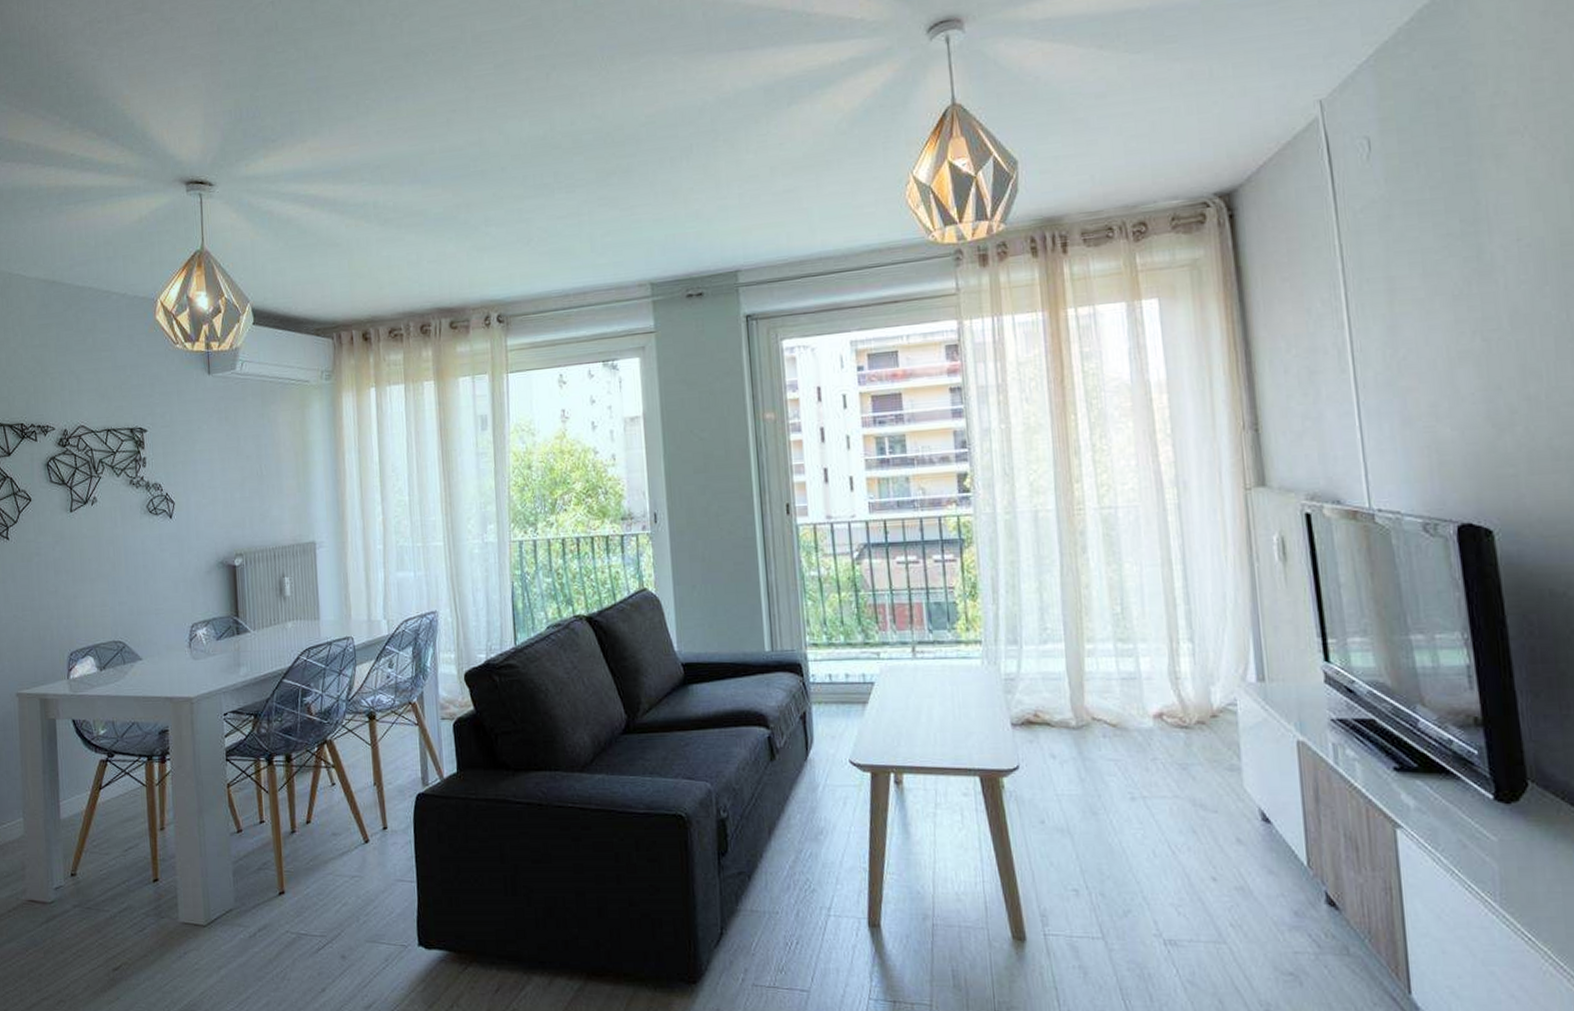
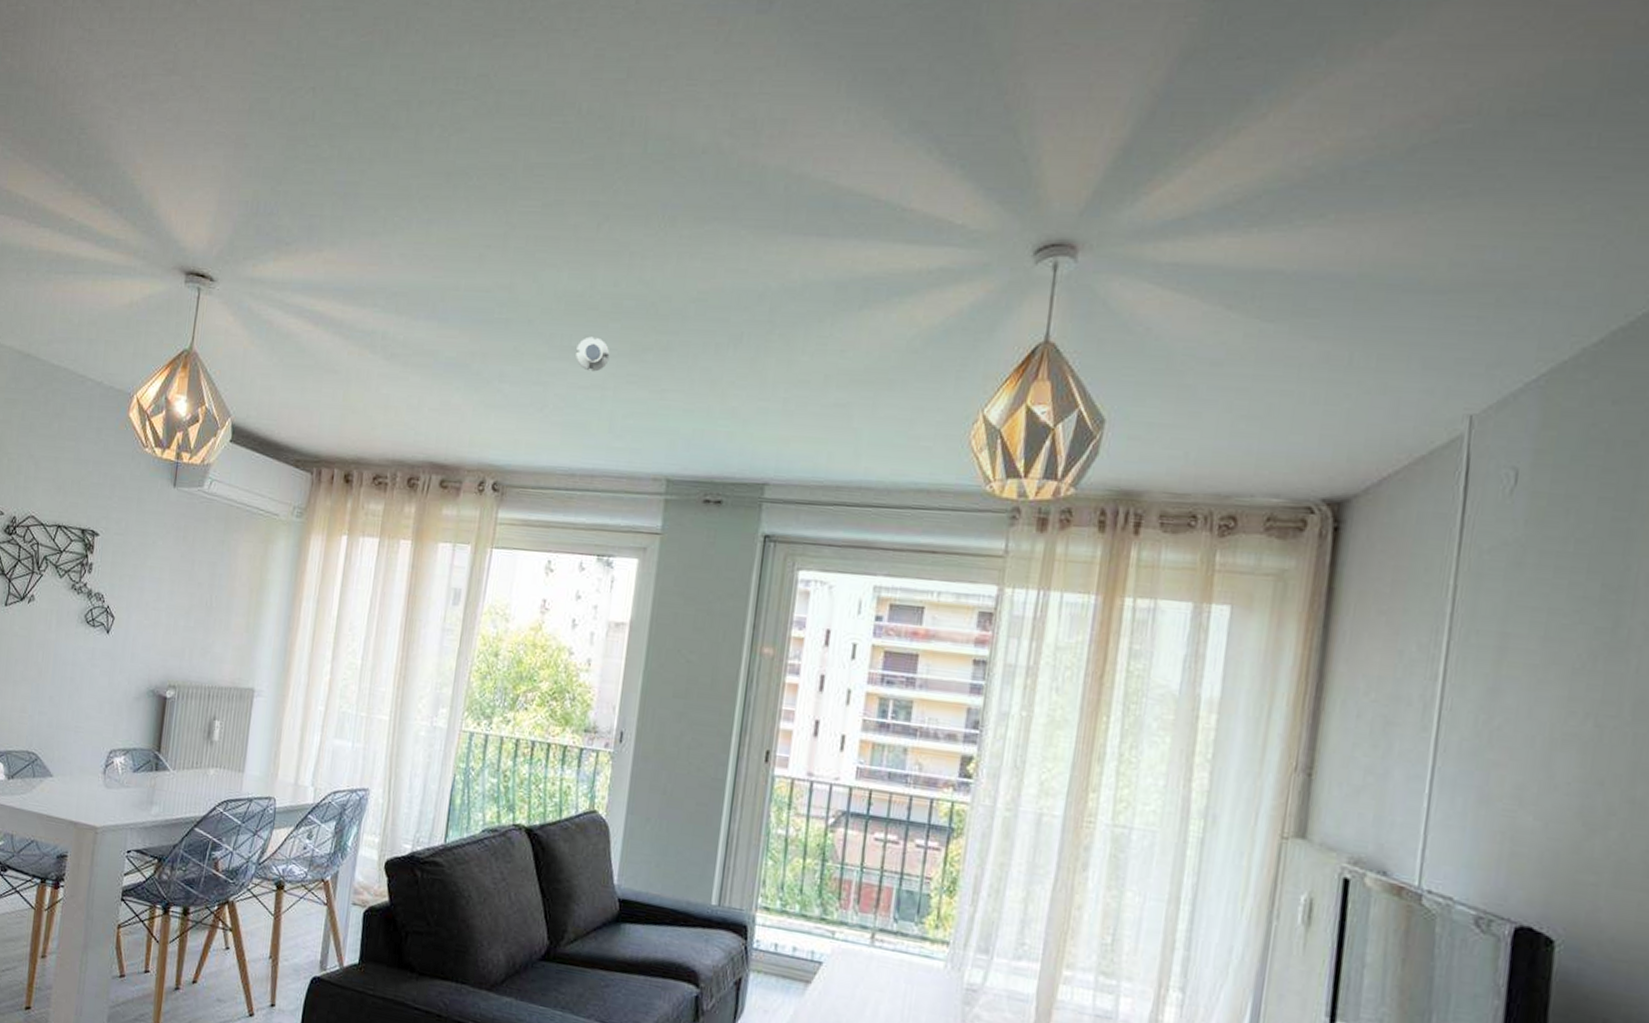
smoke detector: none [549,172,580,203] -> present [576,336,610,372]

